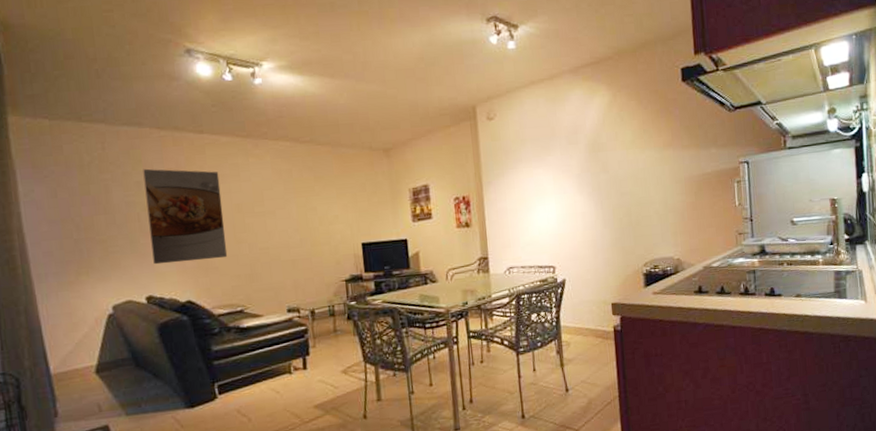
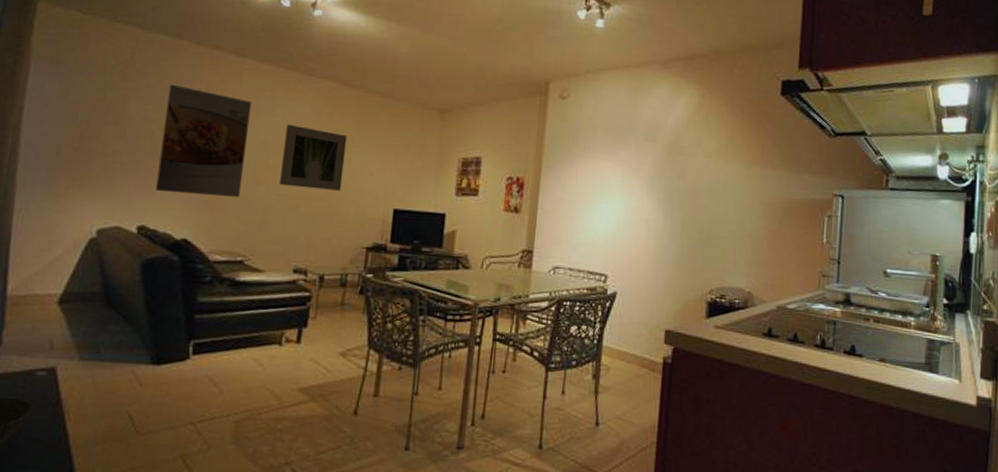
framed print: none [253,185,313,241] -> present [280,123,347,191]

